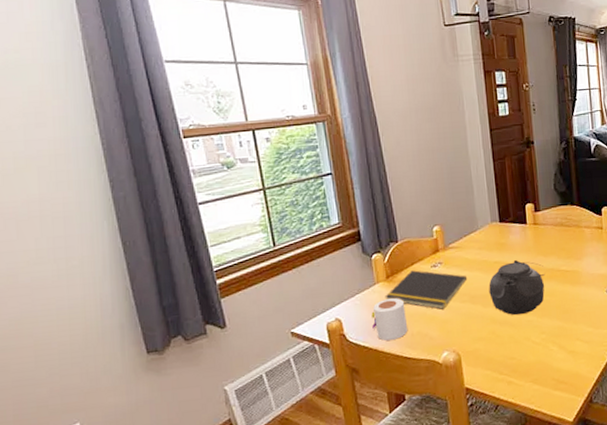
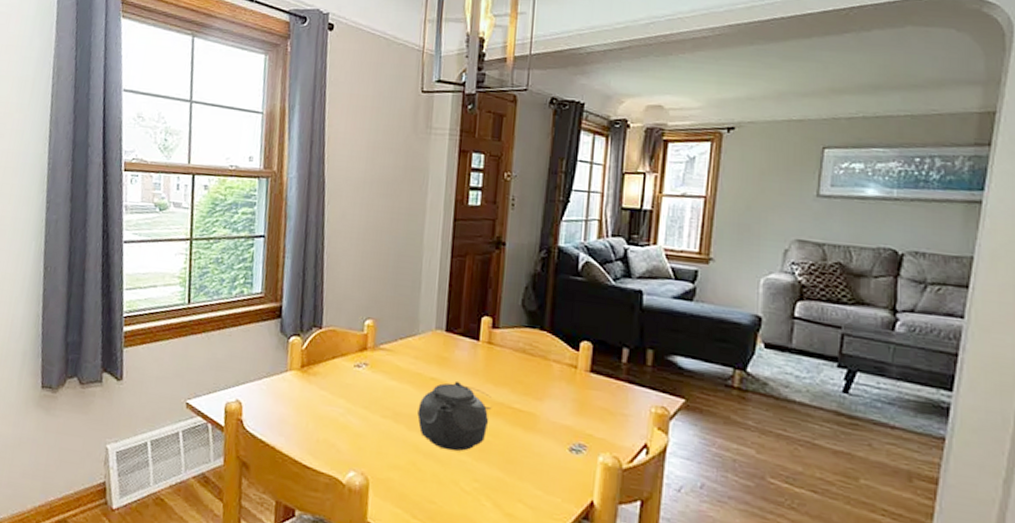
mug: present [371,298,408,341] -> none [274,391,316,441]
notepad: present [385,270,468,310] -> none [295,365,395,420]

